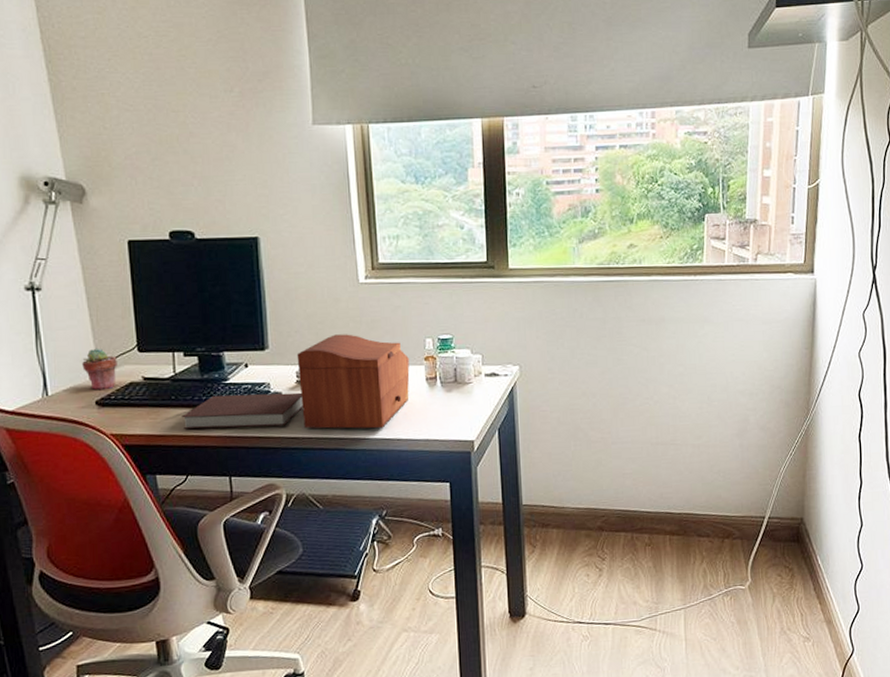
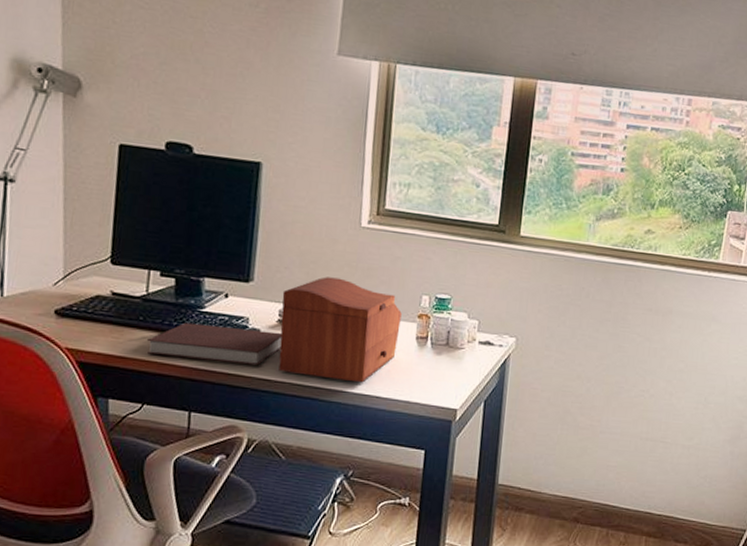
potted succulent: present [82,348,117,391] -> none [46,253,86,300]

